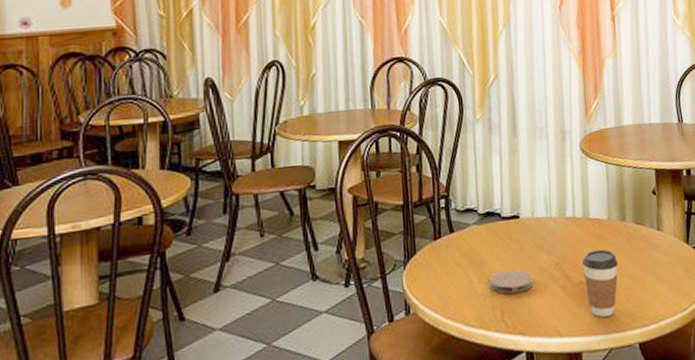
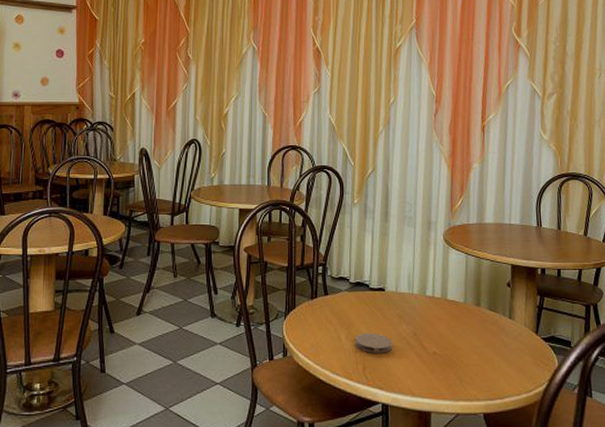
coffee cup: present [583,249,618,318] -> none [438,328,470,387]

